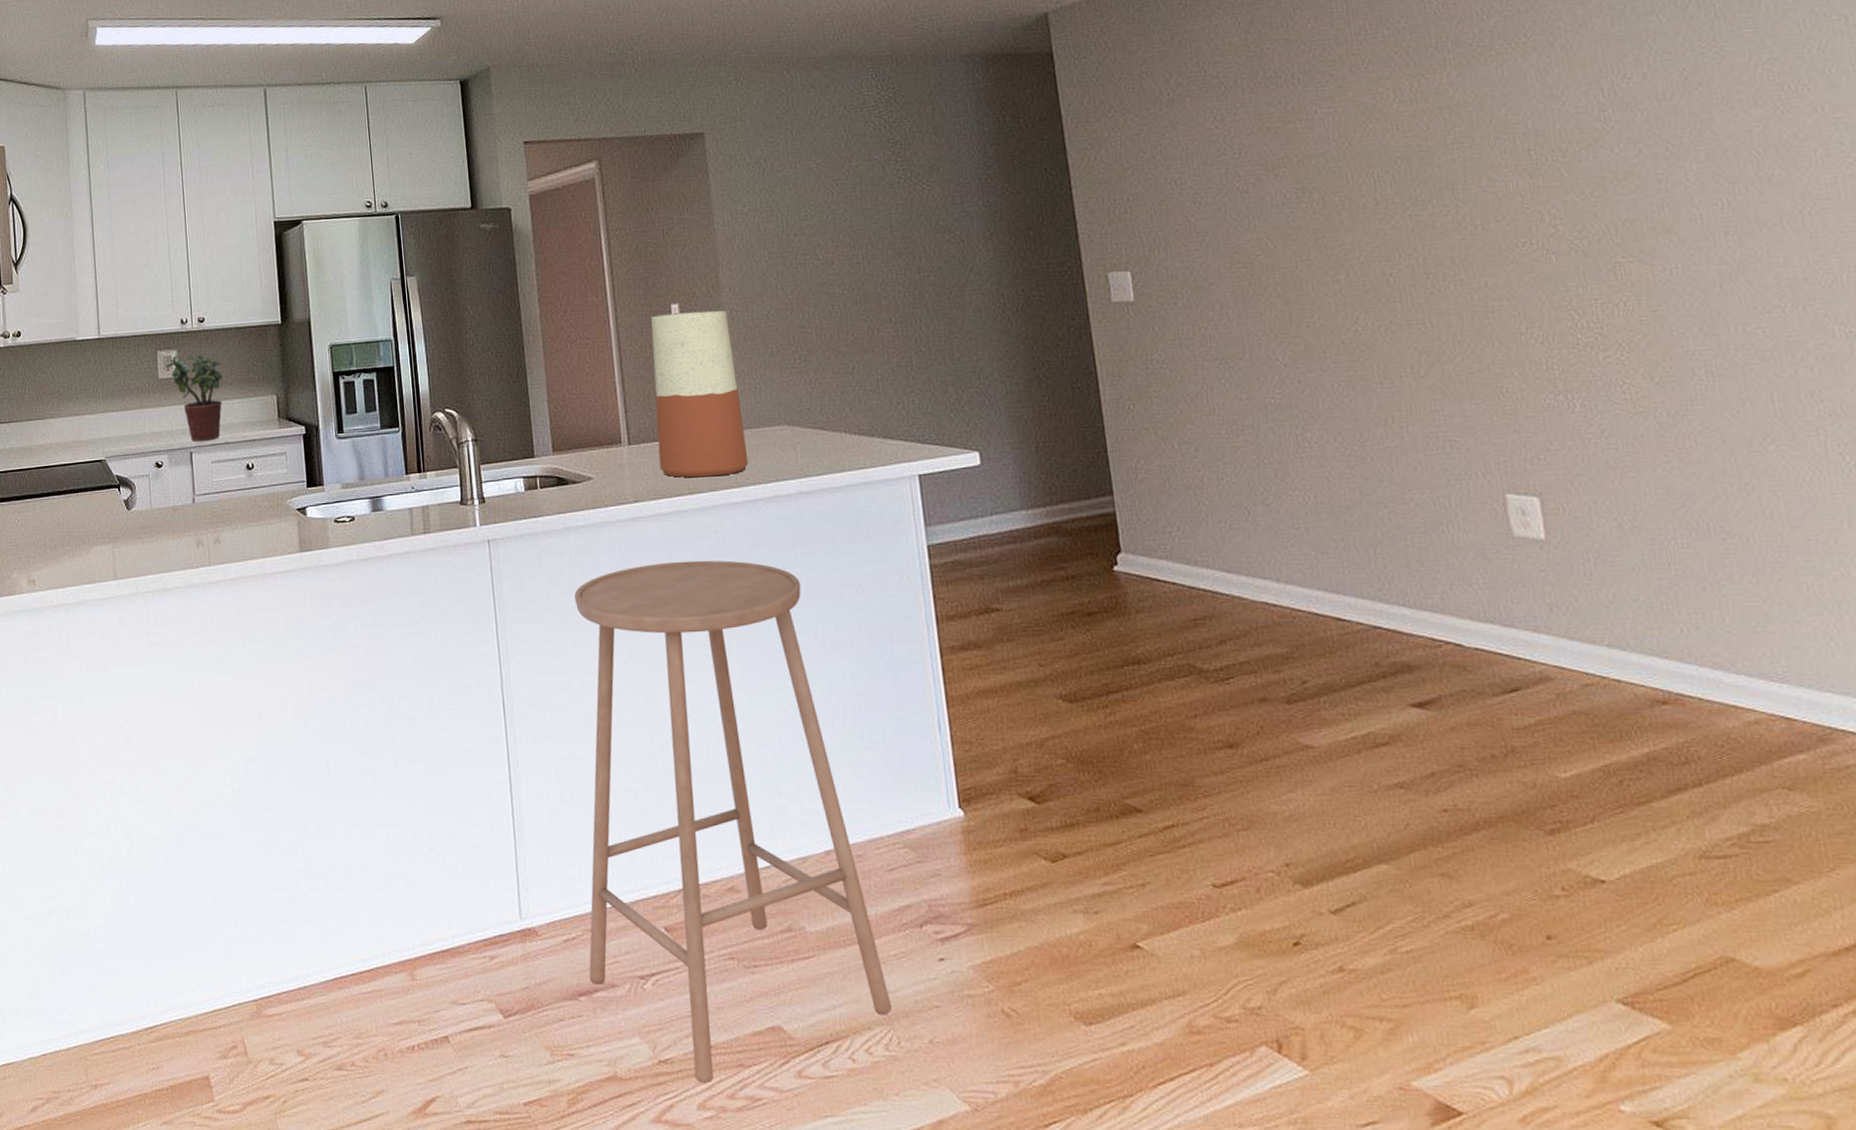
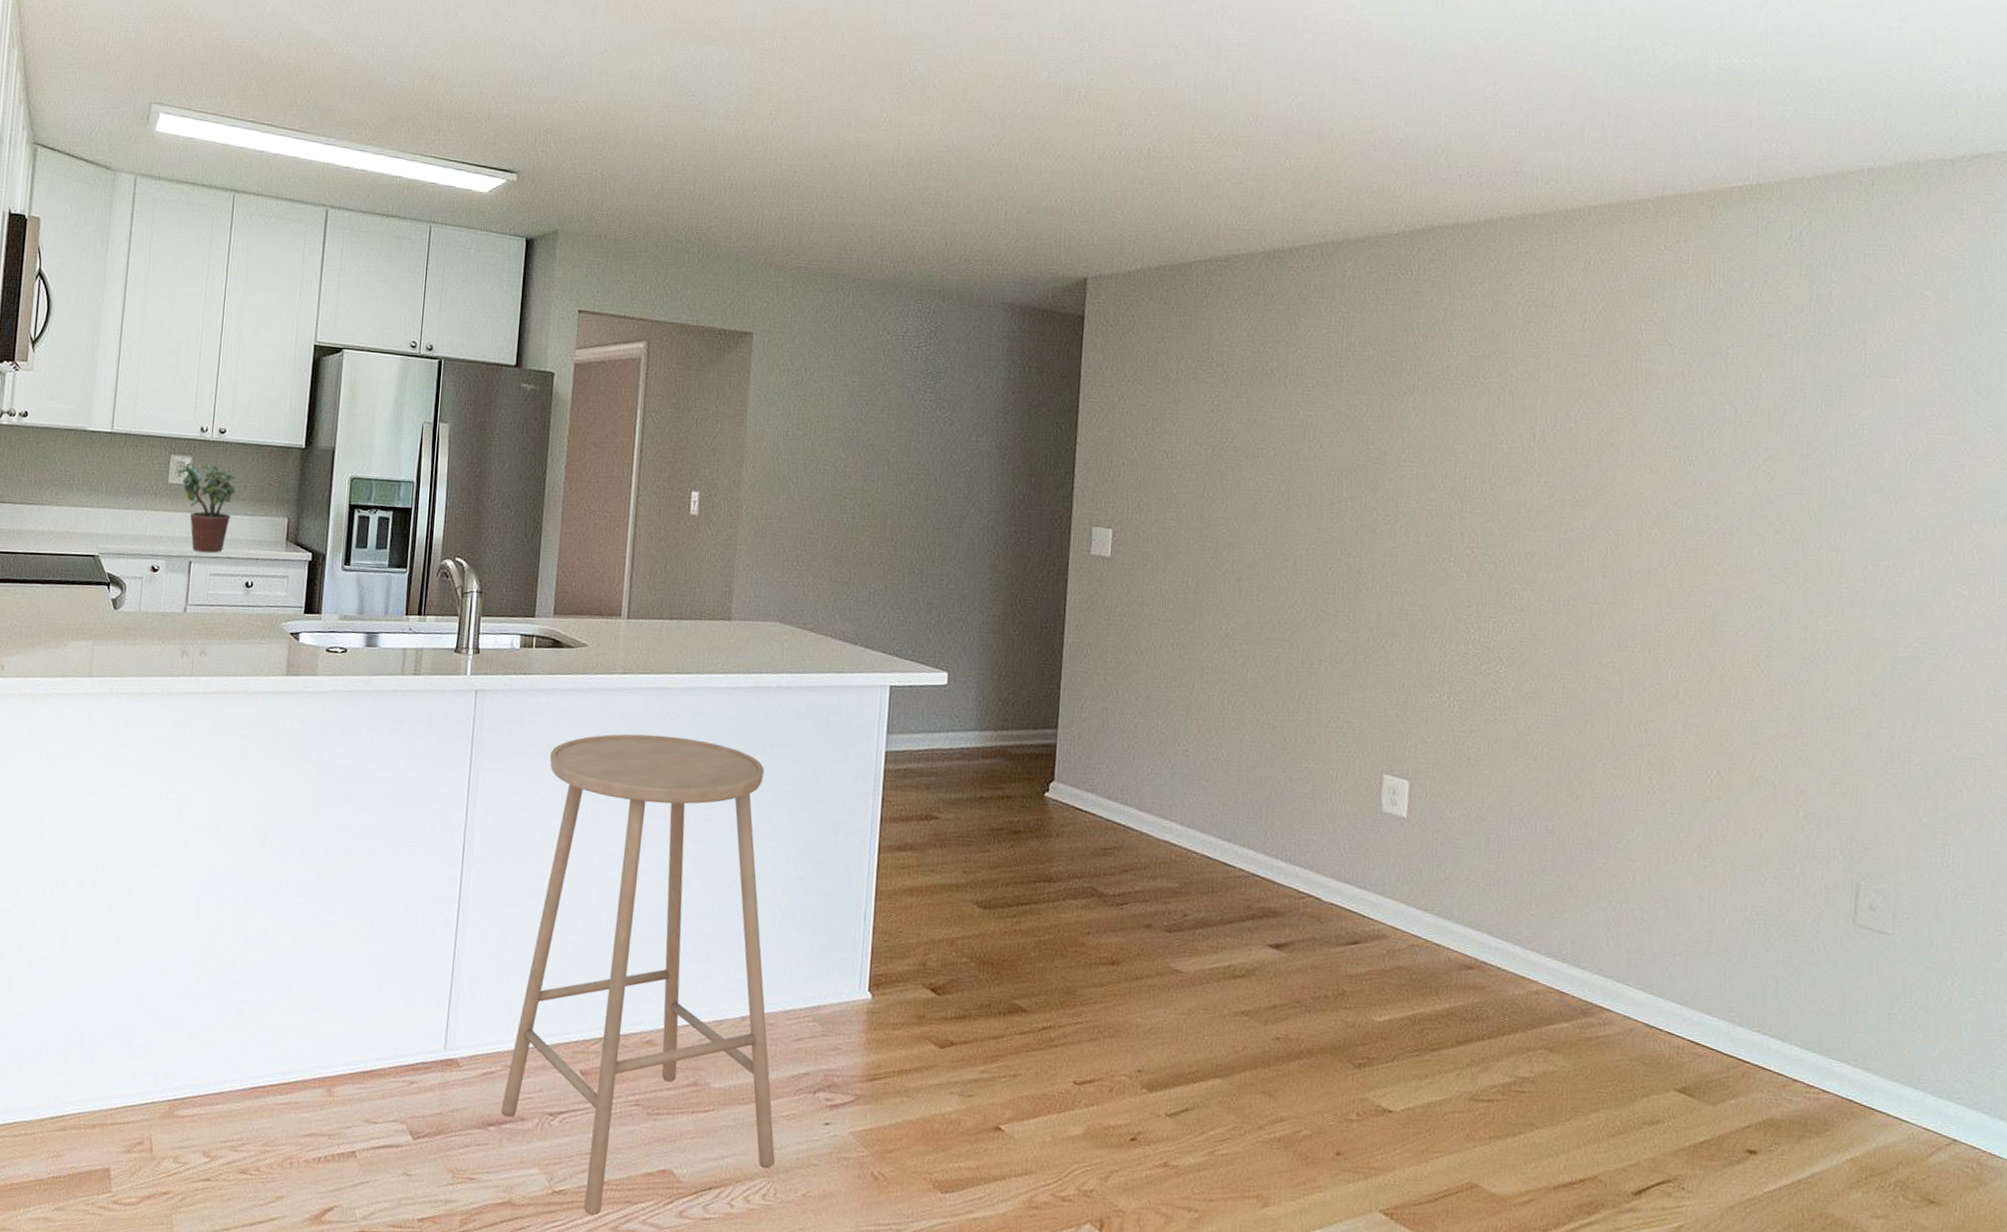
vase: present [650,310,749,478] -> none [654,499,744,661]

